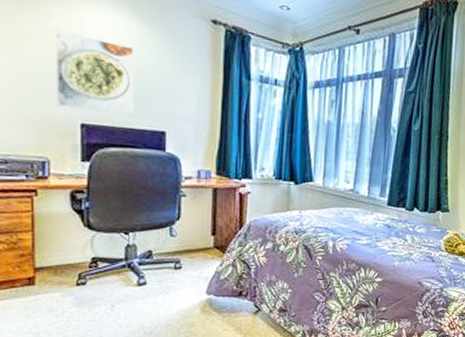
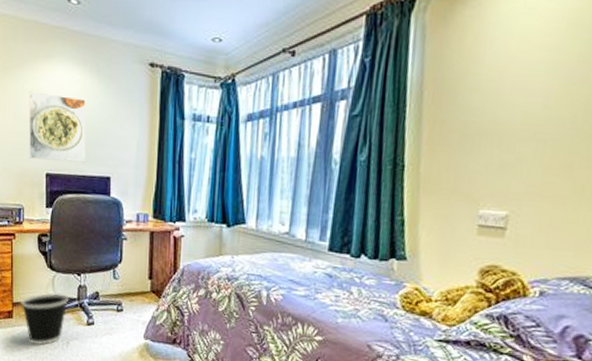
wastebasket: none [47,254,114,313] -> present [21,292,69,345]

